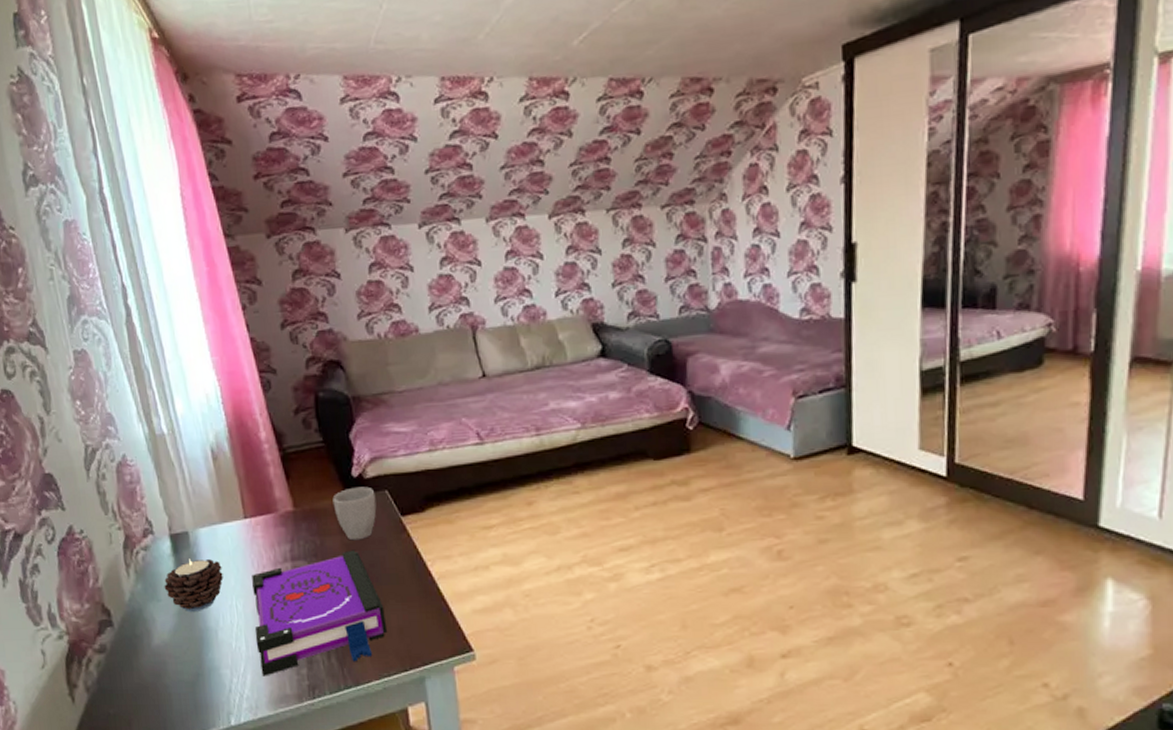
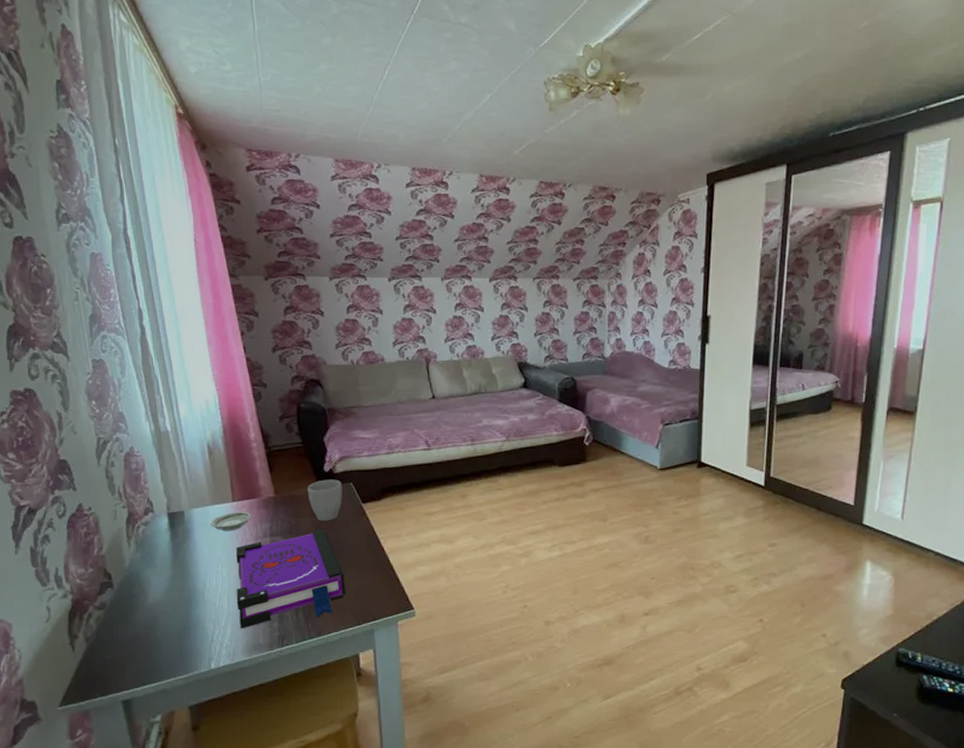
candle: present [164,559,223,613] -> none [160,533,212,577]
saucer: none [219,530,267,556] -> present [209,511,251,531]

